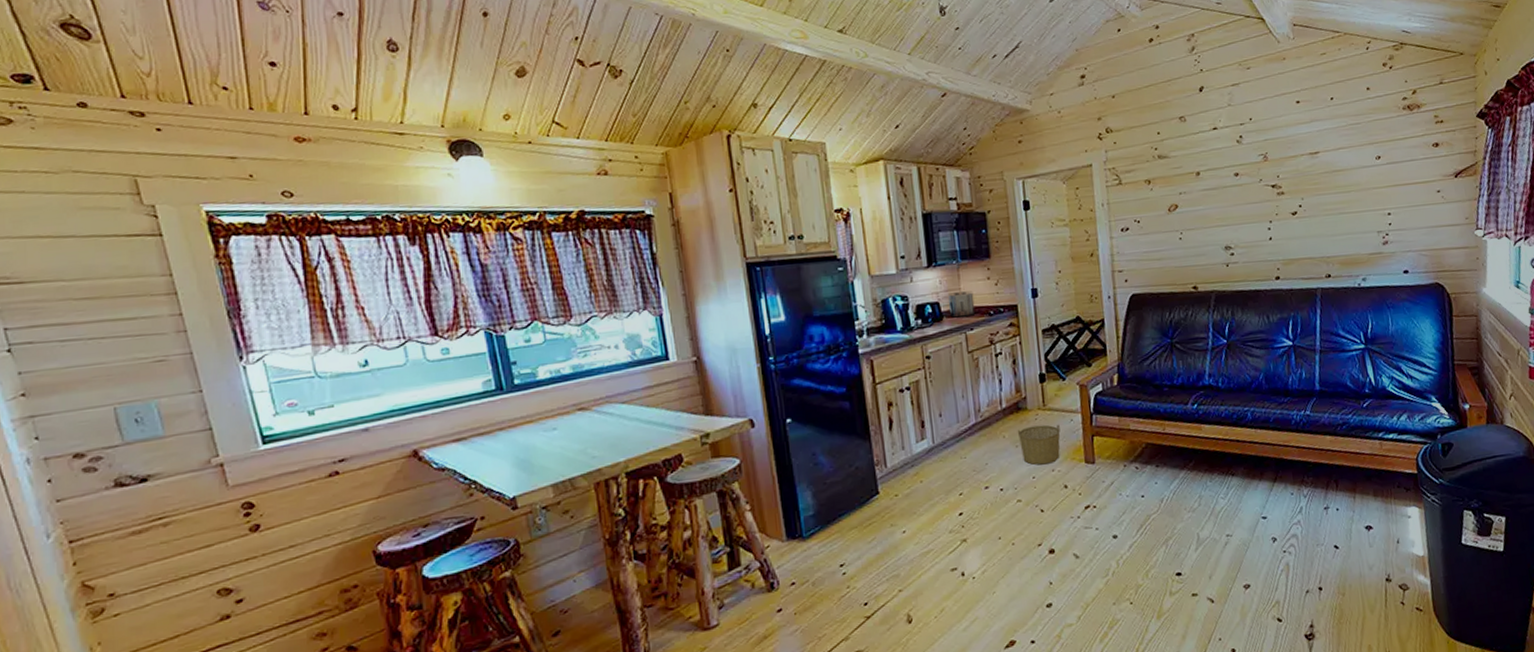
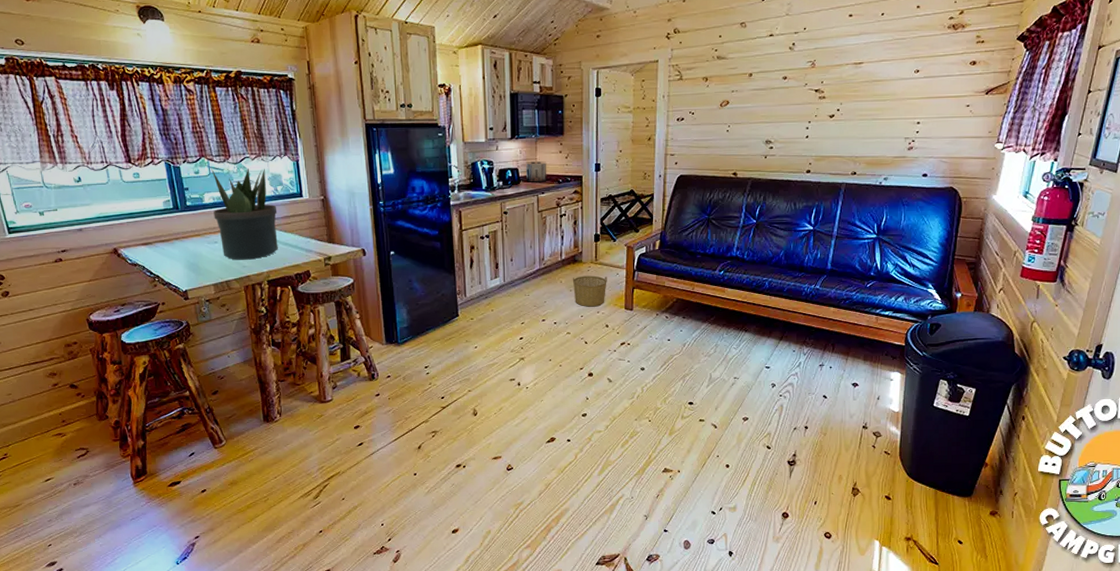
planter: none [547,328,639,450] -> present [211,168,278,260]

